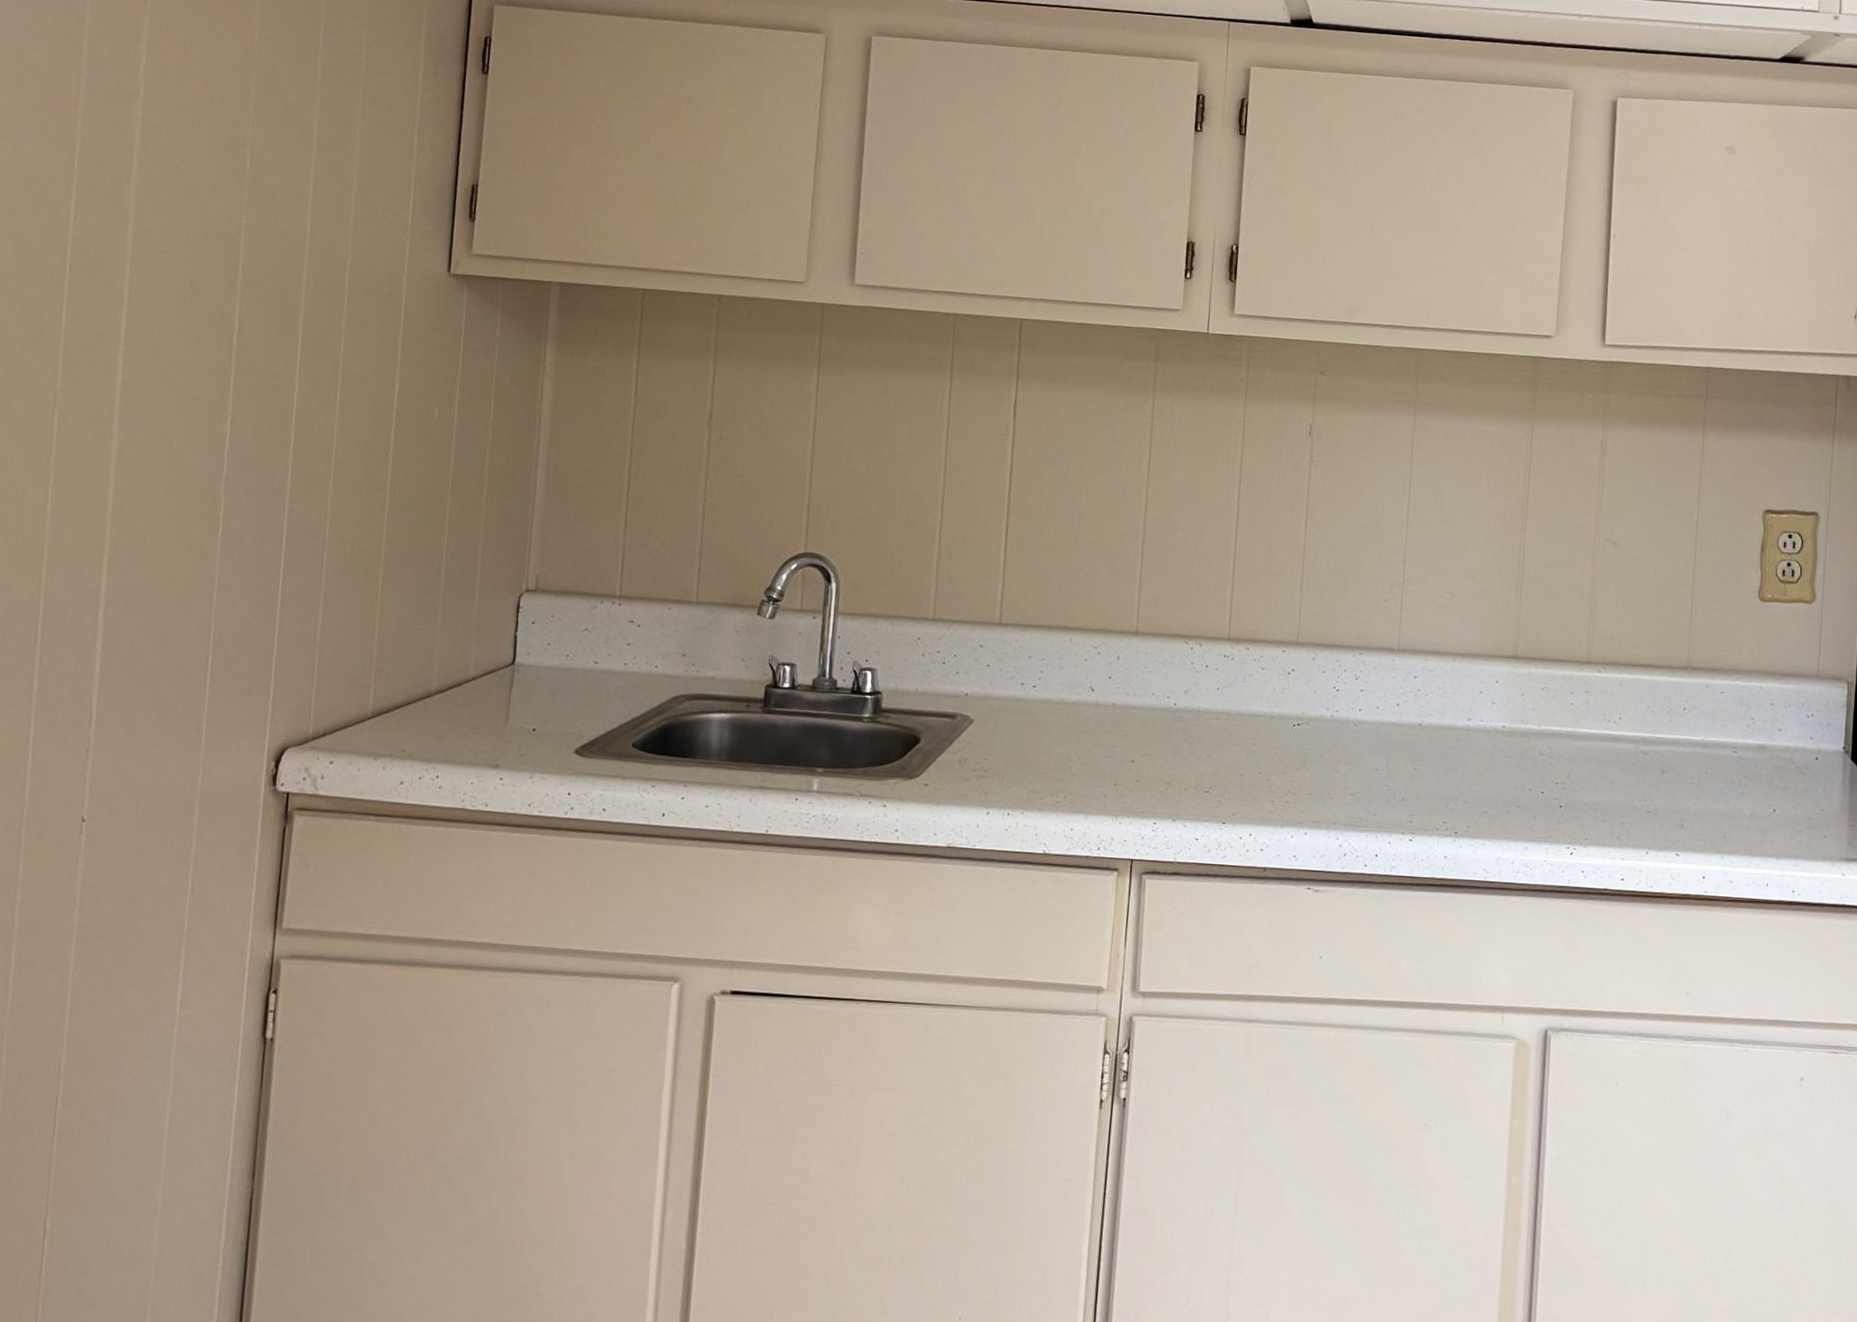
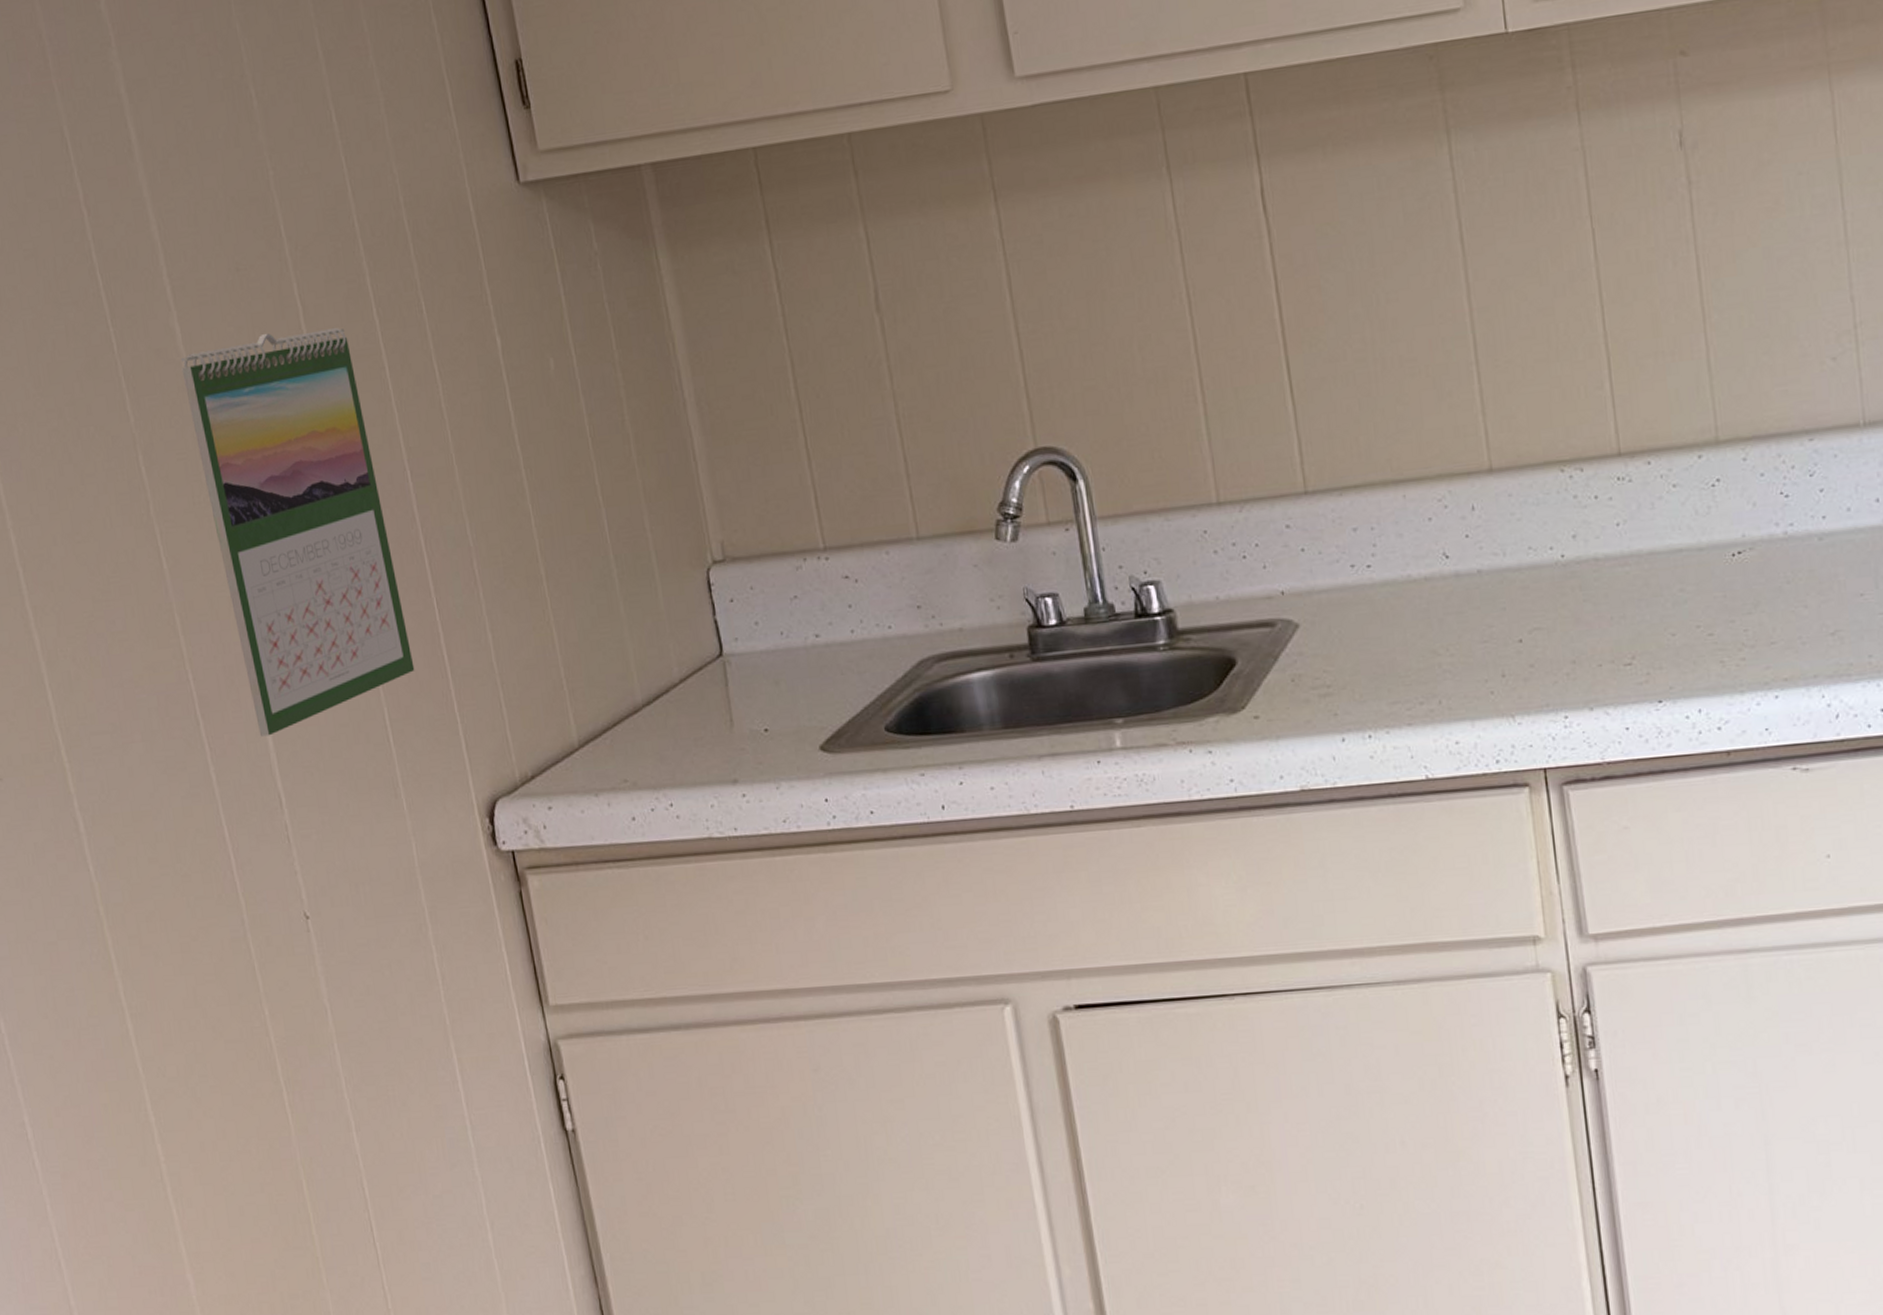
calendar: none [89,340,270,662] -> present [180,327,415,737]

